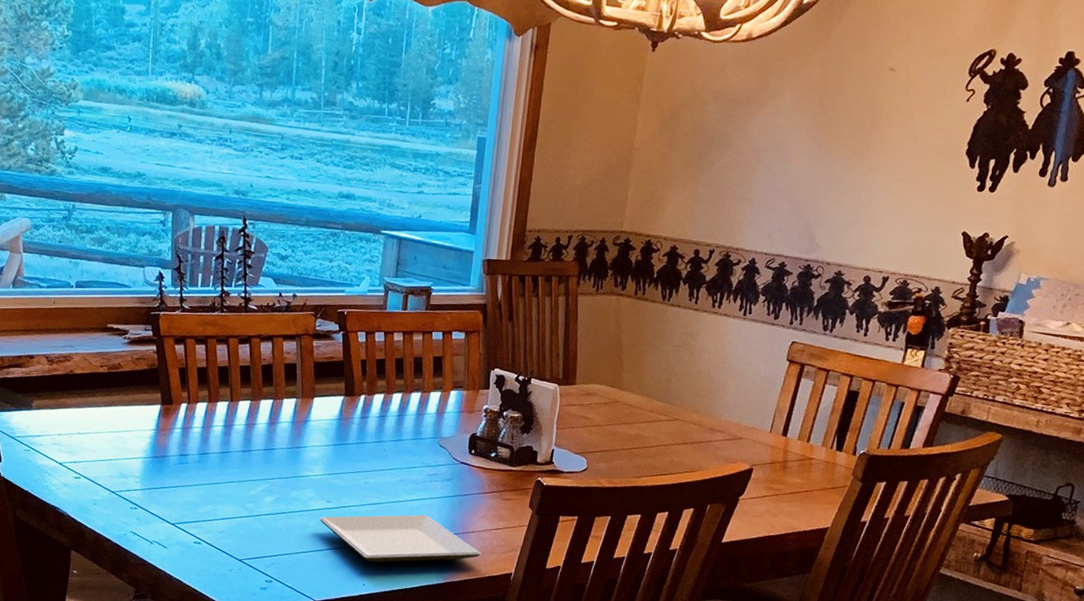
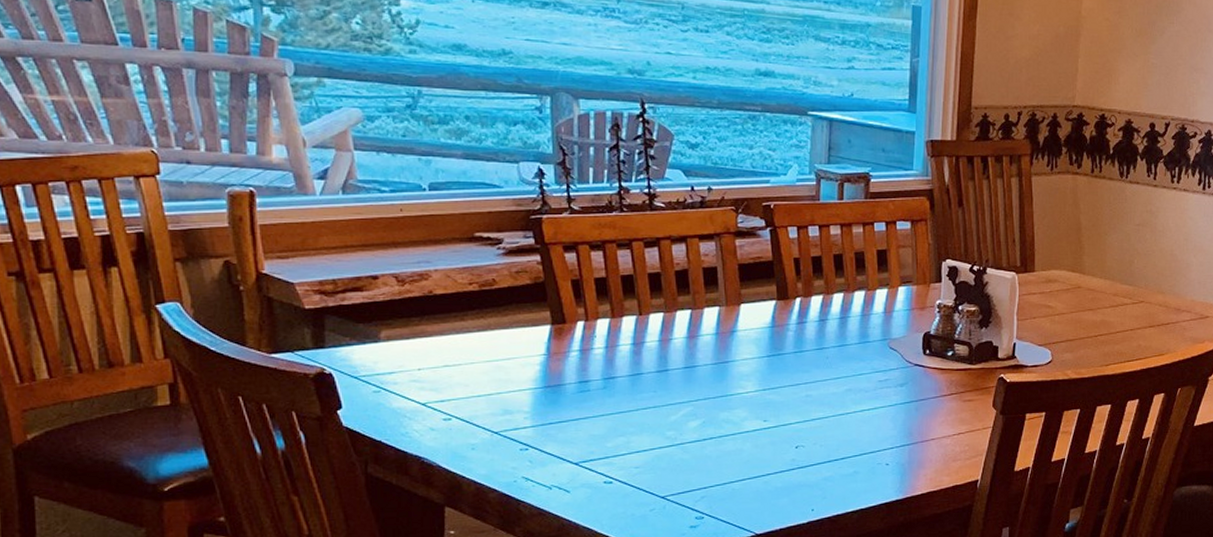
plate: present [319,514,481,563] -> none [756,425,943,484]

